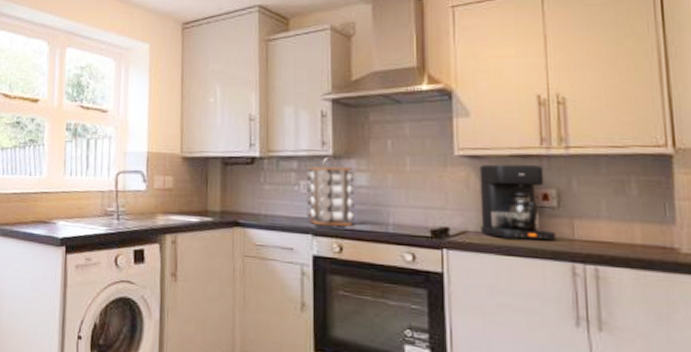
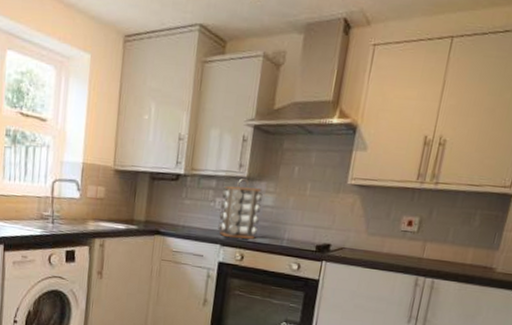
coffee maker: present [479,164,556,241] -> none [355,193,415,259]

